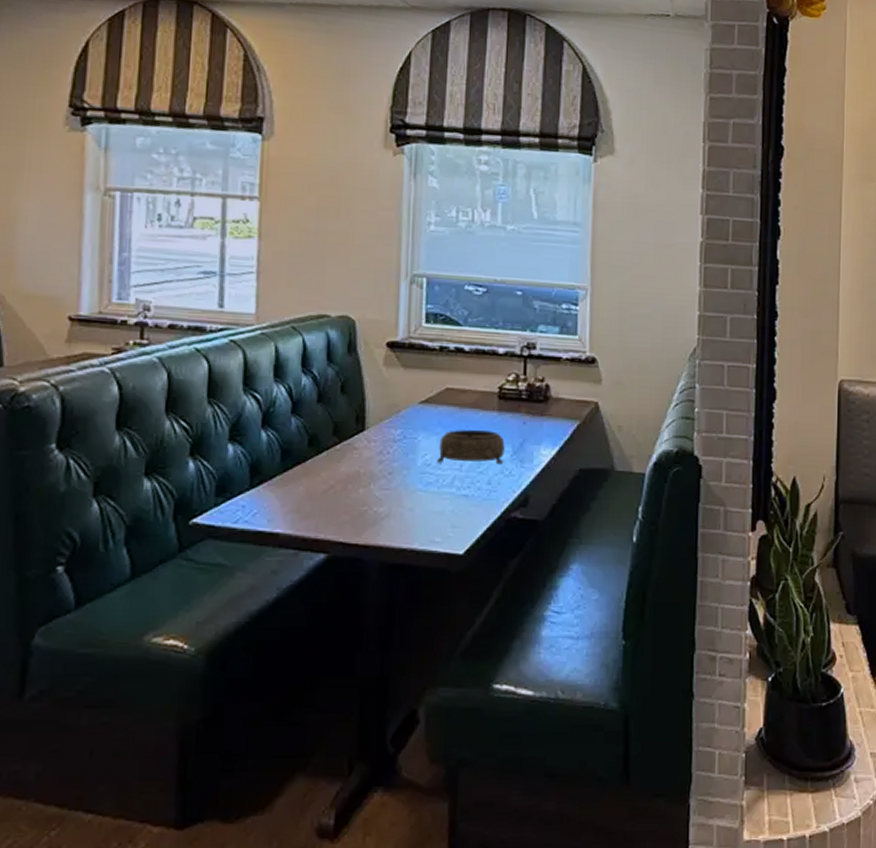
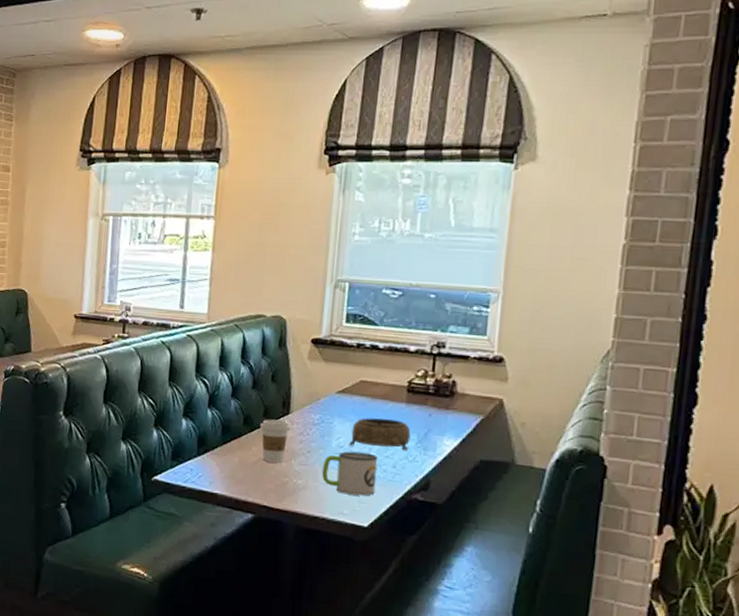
coffee cup: none [328,438,368,489] -> present [259,419,291,463]
mug: none [407,469,471,520] -> present [321,451,378,496]

